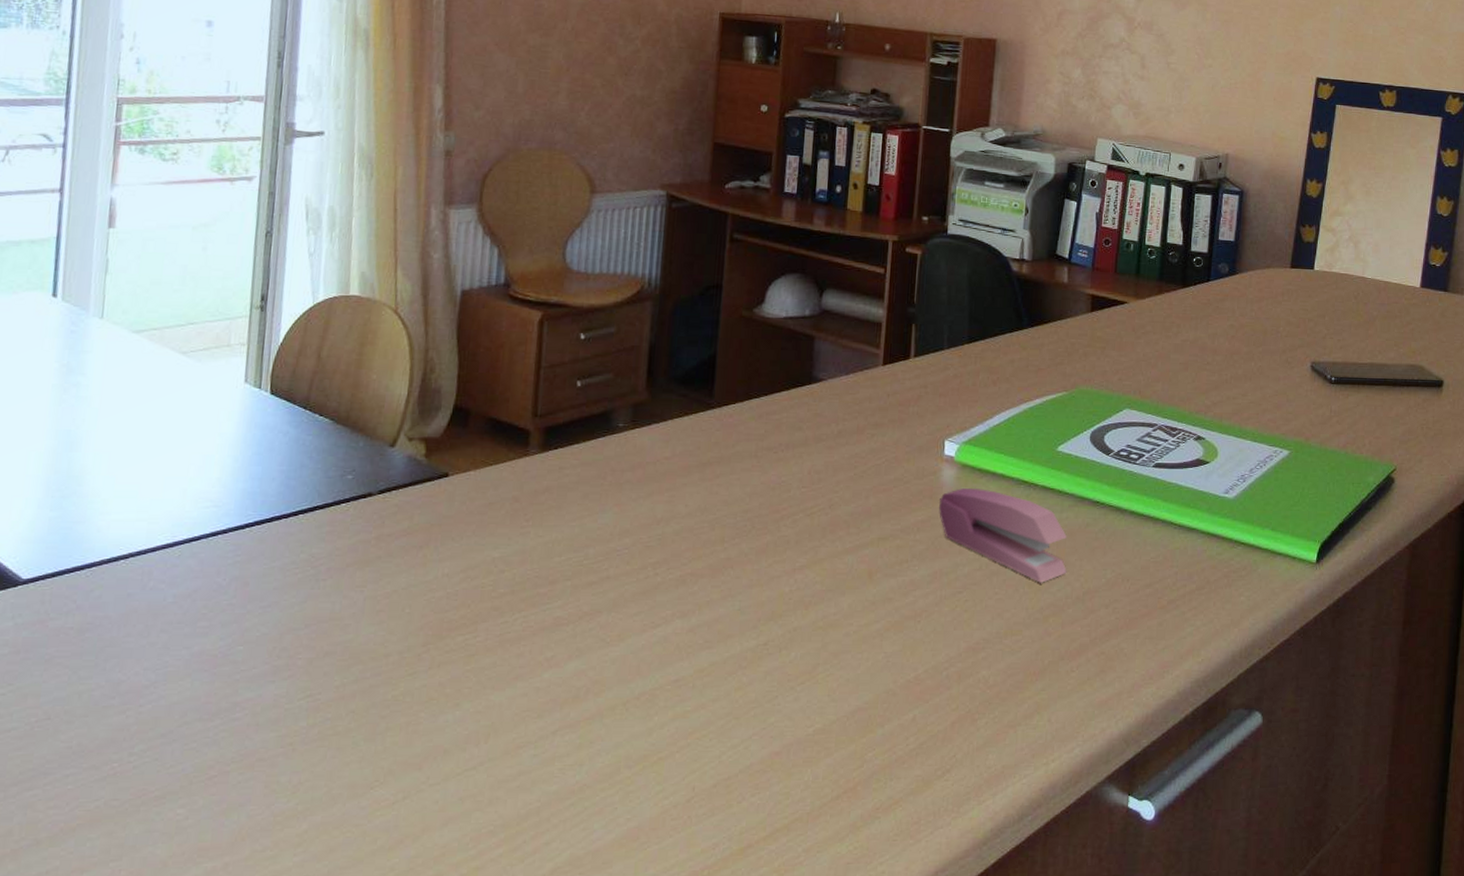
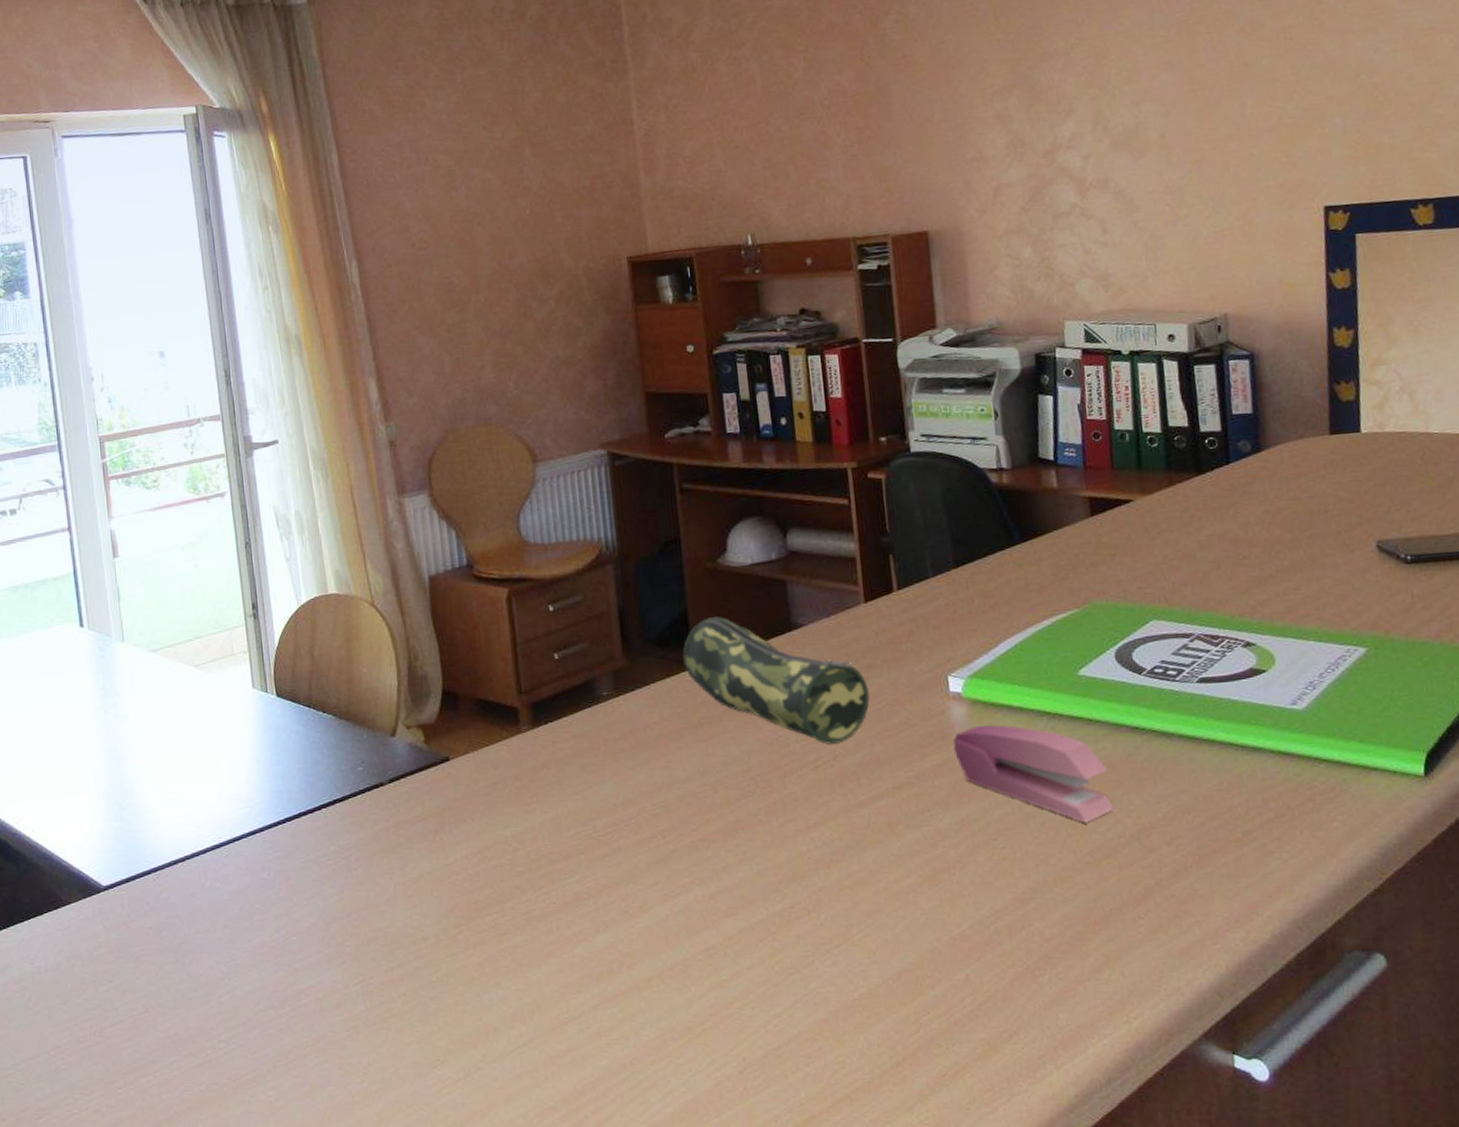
pencil case: none [704,363,873,493] -> present [683,616,870,744]

